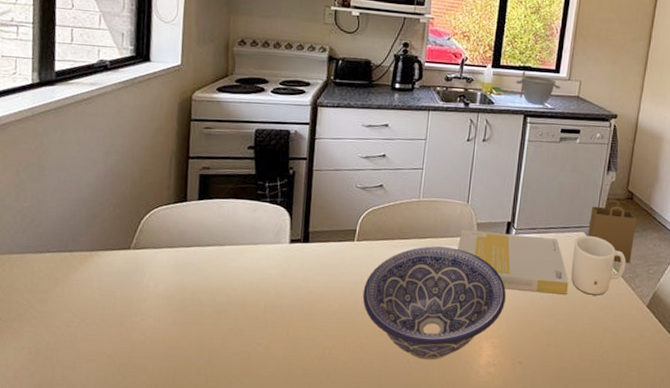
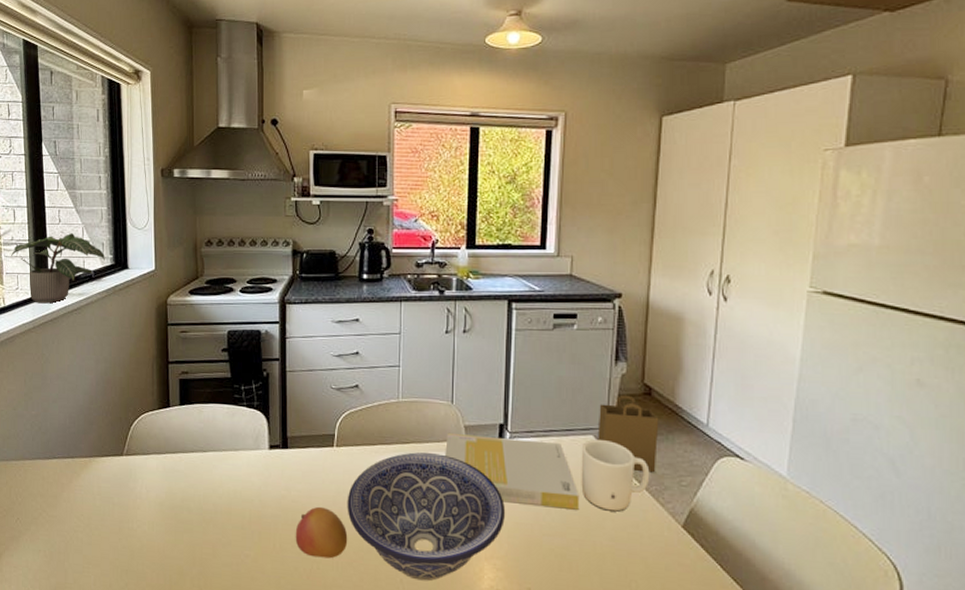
potted plant: none [10,19,124,91] -> present [11,232,105,304]
fruit: none [309,296,362,344] -> present [295,506,348,559]
cooking pot: present [515,71,561,105] -> none [494,249,549,288]

